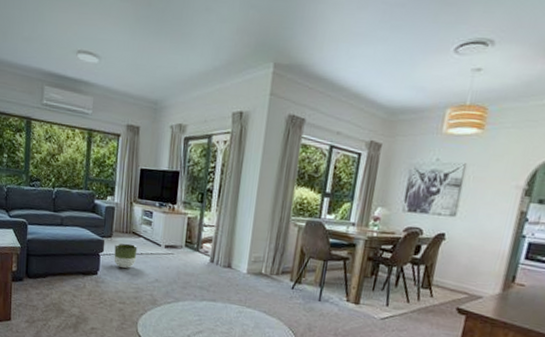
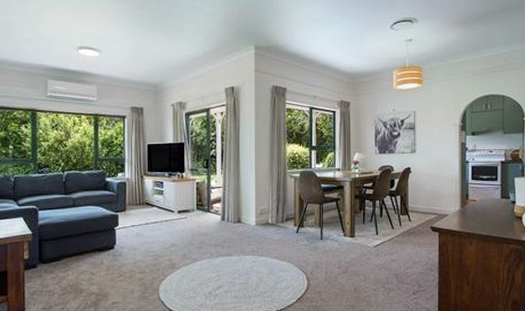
planter: present [114,243,138,268] -> none [129,214,152,238]

